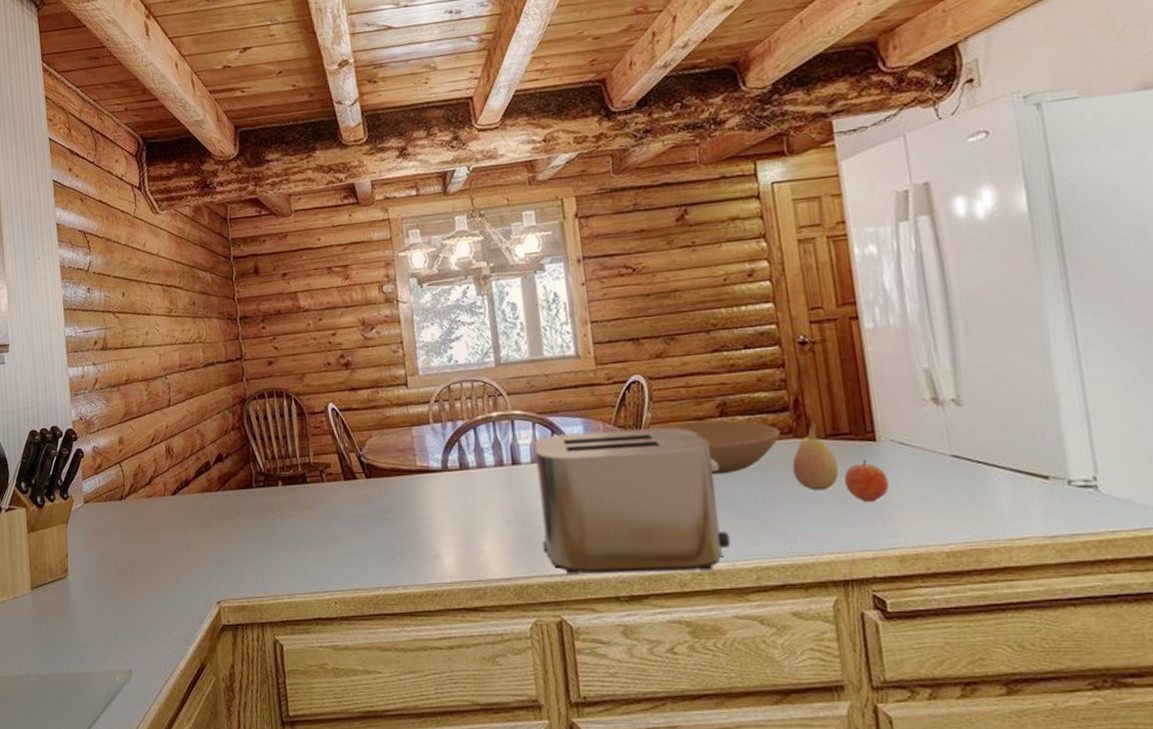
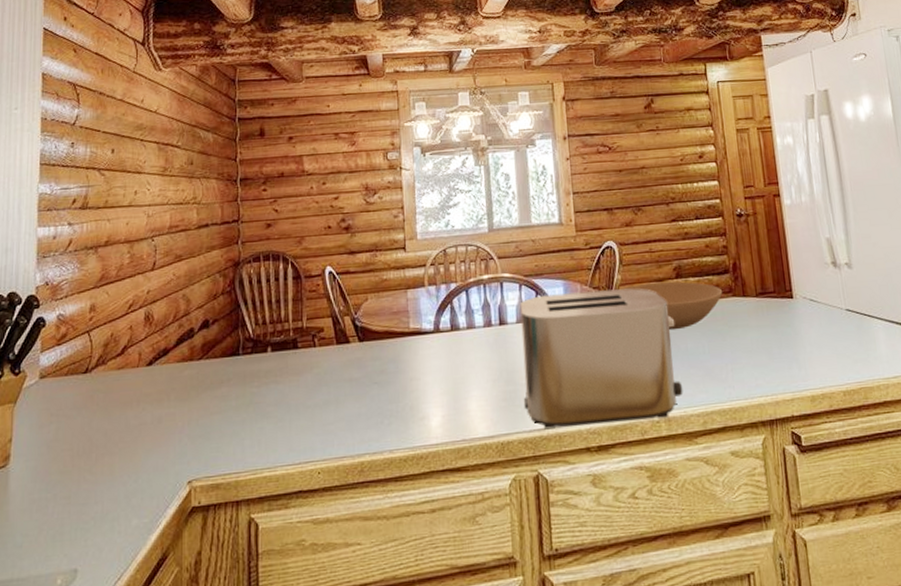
fruit: present [792,421,839,491] -> none [731,282,766,342]
fruit: present [844,459,889,503] -> none [770,314,803,351]

